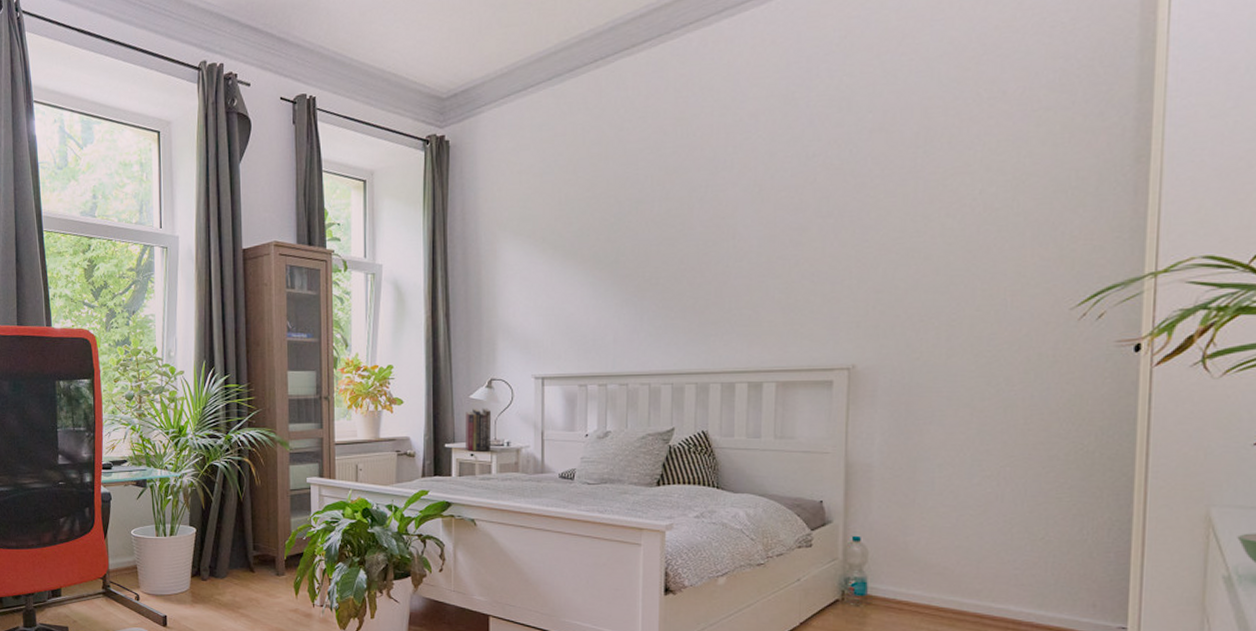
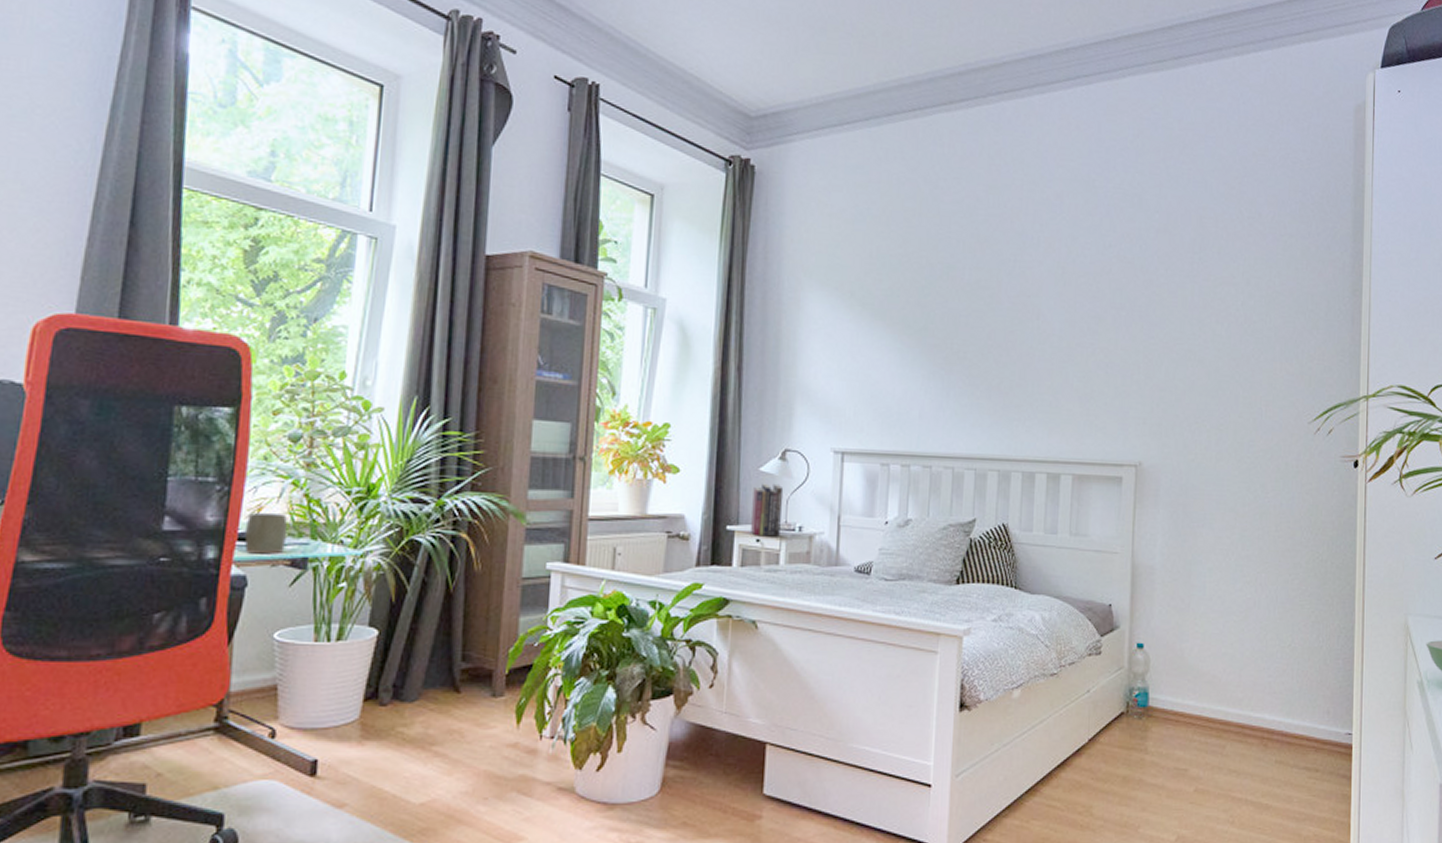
mug: none [106,450,132,478] -> present [244,513,288,554]

